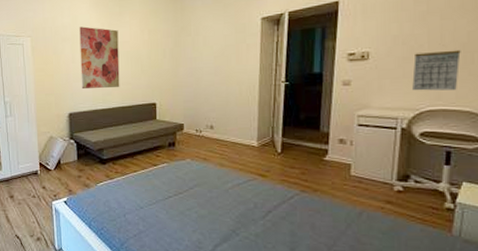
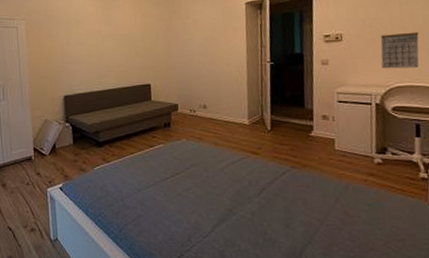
wall art: present [79,26,120,89] -> none [74,10,115,71]

